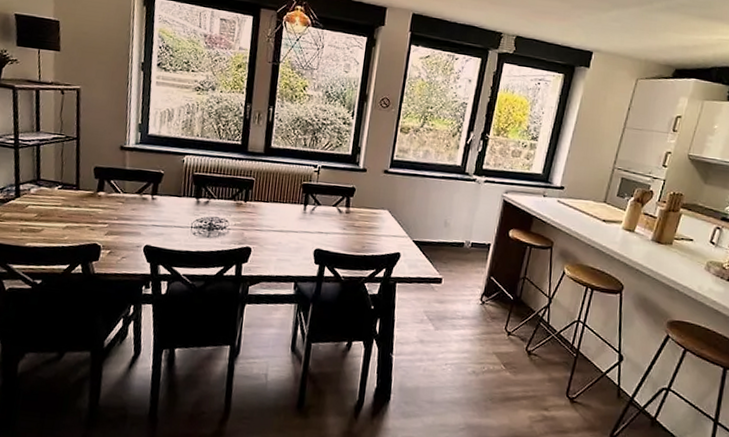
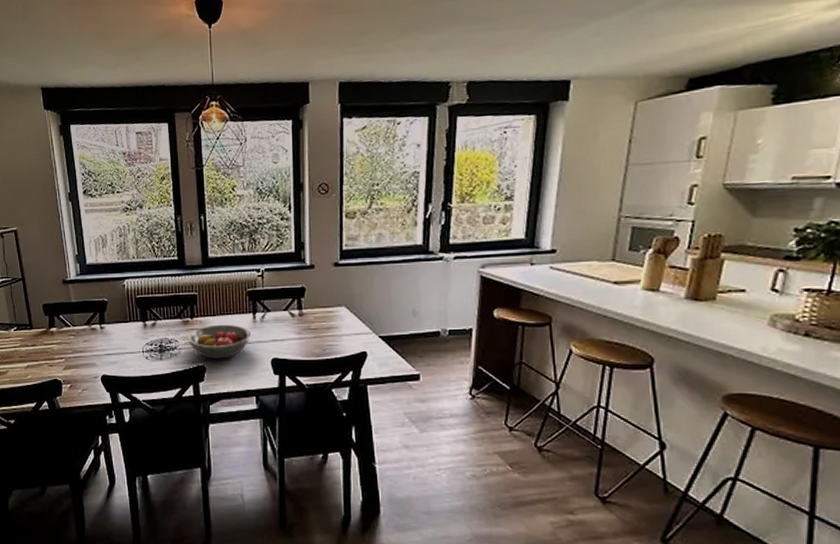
fruit bowl: none [237,210,300,244] -> present [187,324,252,359]

